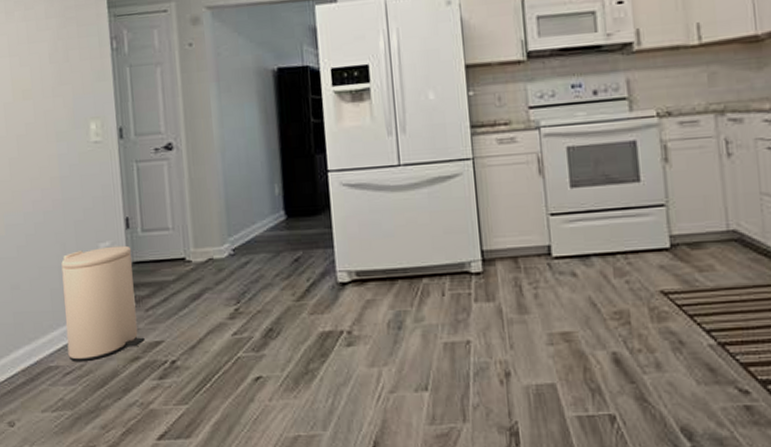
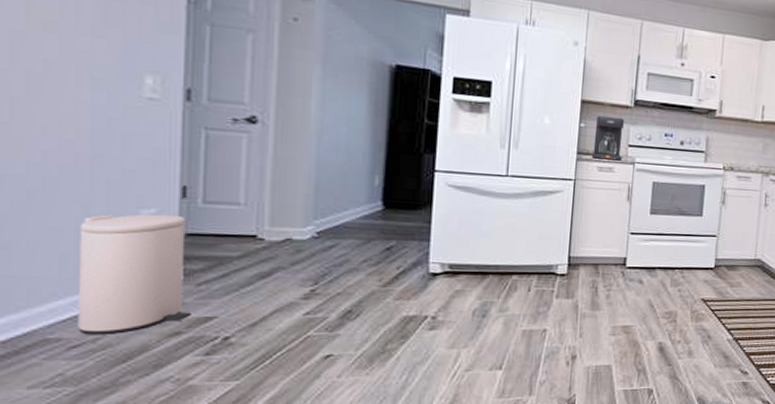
coffee maker: none [485,76,524,130] -> present [591,115,624,161]

